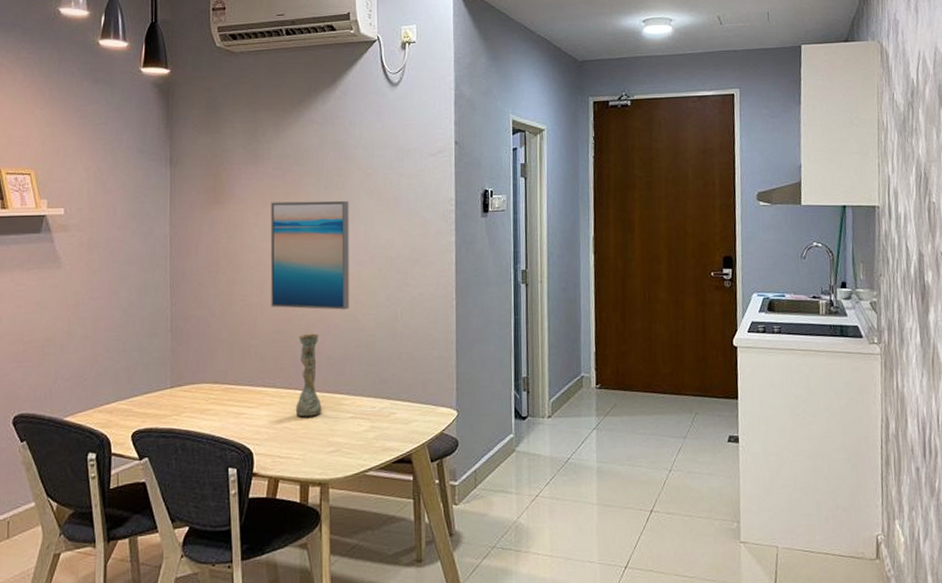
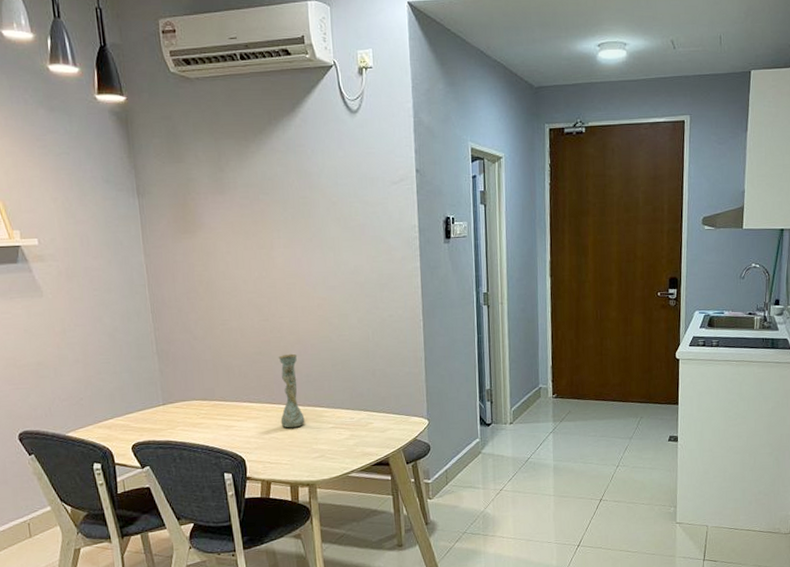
wall art: present [270,200,349,310] -> none [241,228,324,332]

